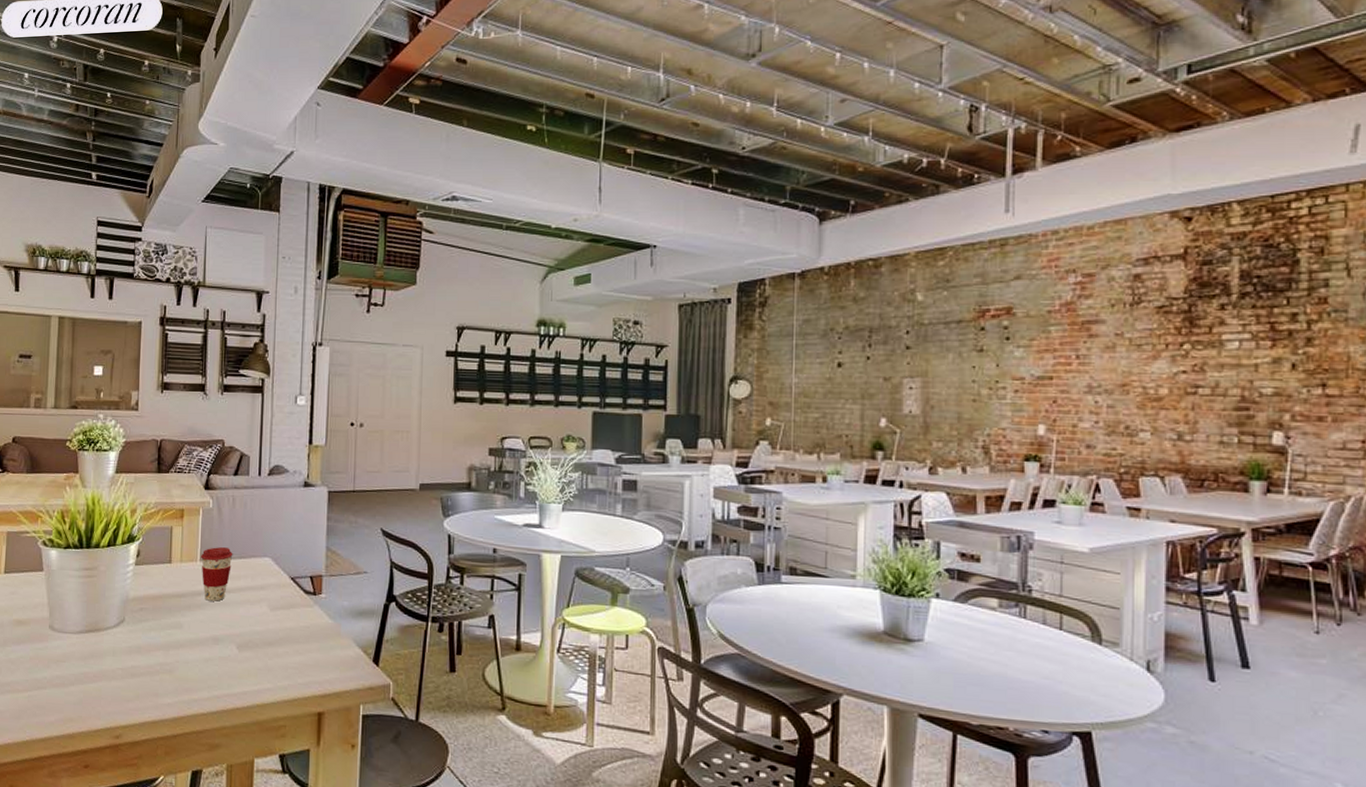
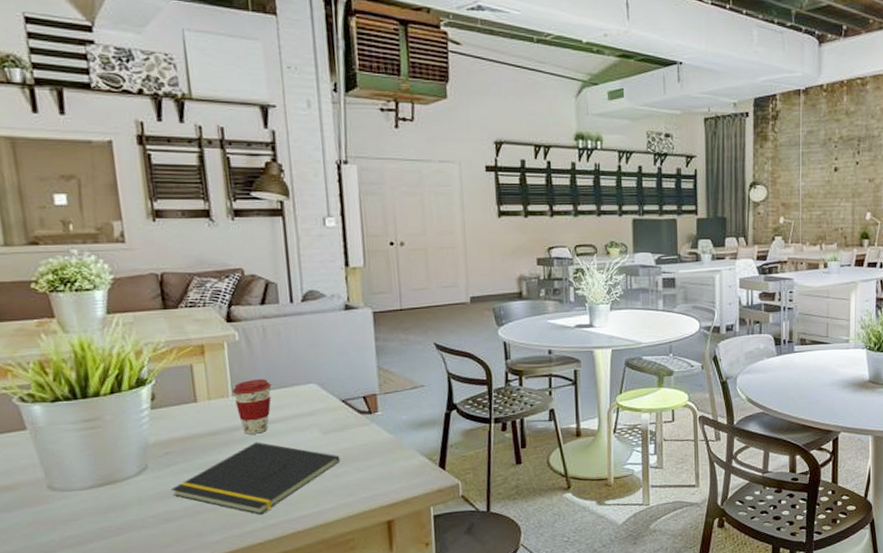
notepad: none [140,609,283,684] -> present [172,442,341,515]

